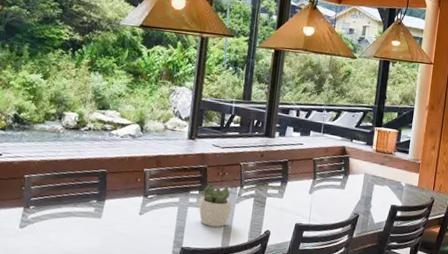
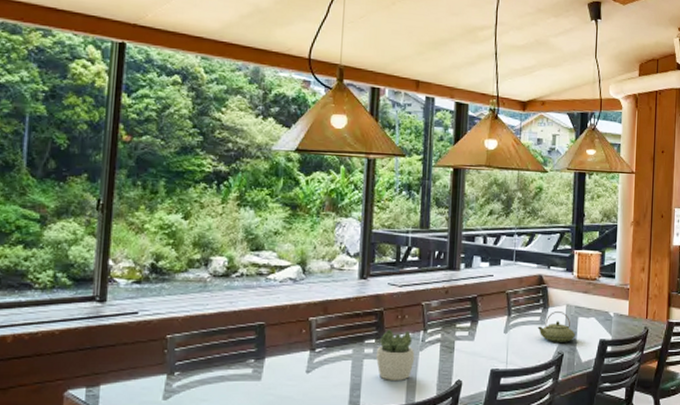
teapot: none [338,178,371,205] -> present [537,312,576,342]

